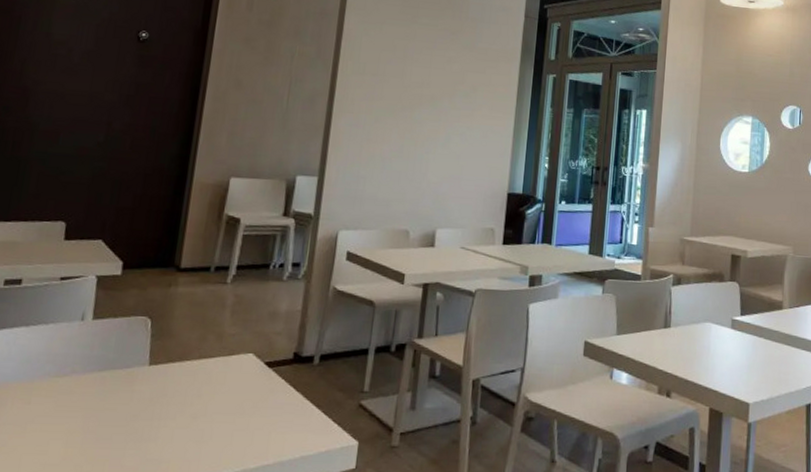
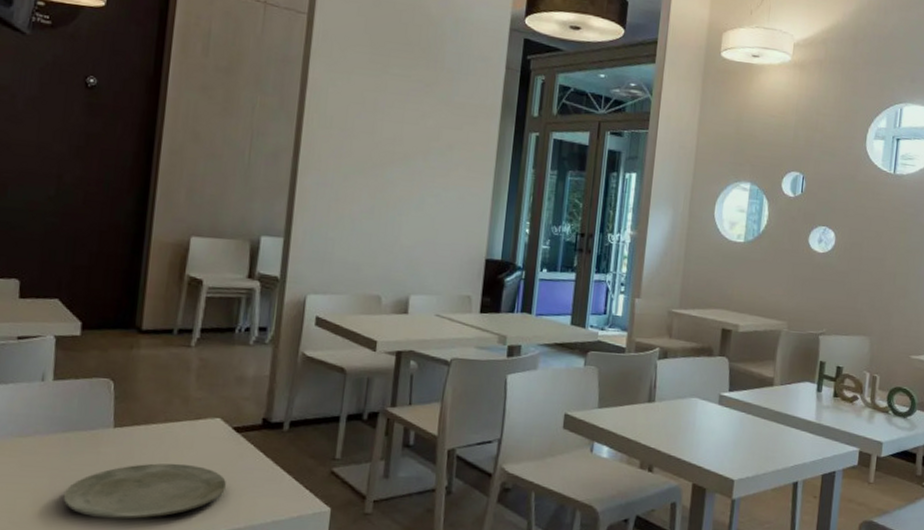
plate: none [95,399,257,459] -> present [63,463,226,520]

